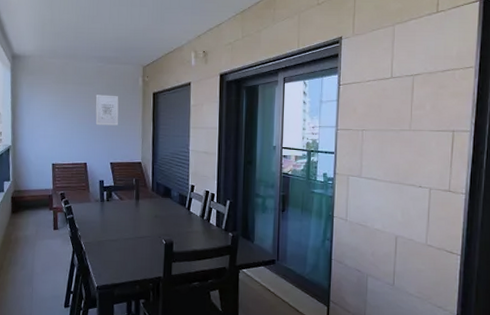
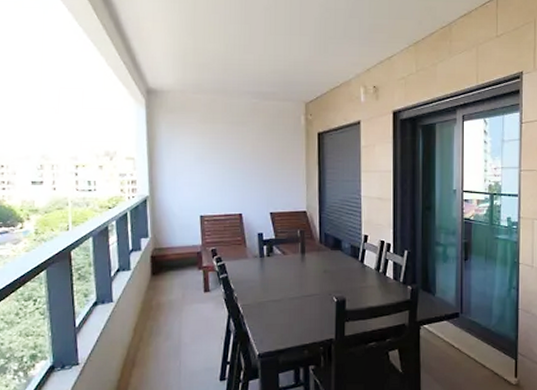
wall art: present [95,94,119,126] -> none [250,135,279,170]

